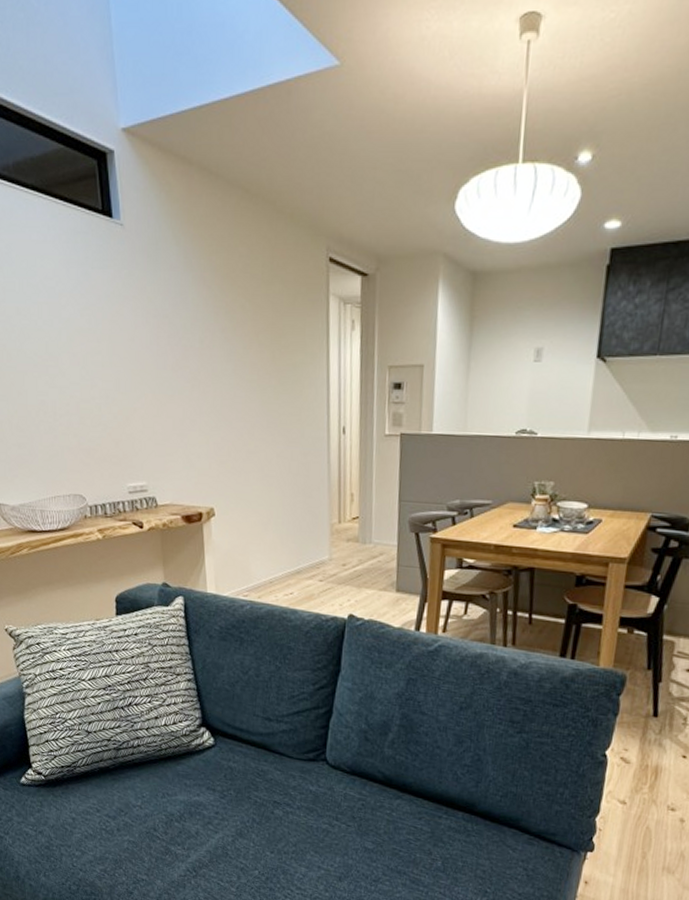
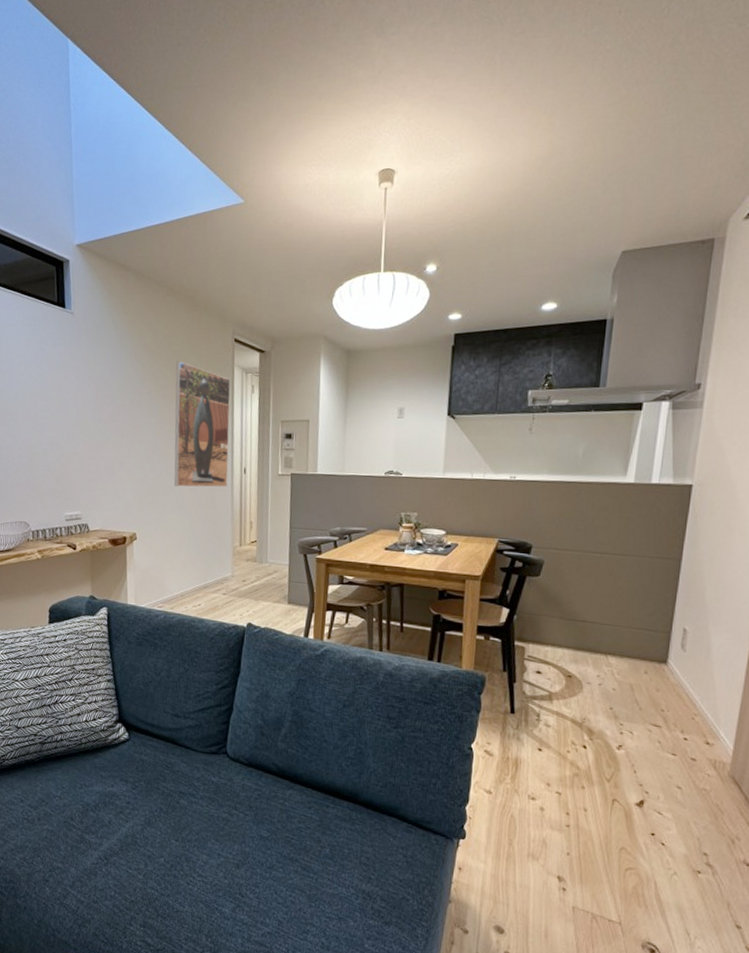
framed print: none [256,288,325,452] -> present [174,361,231,488]

